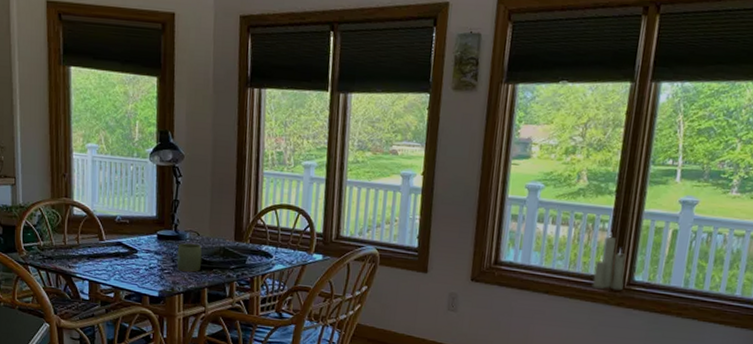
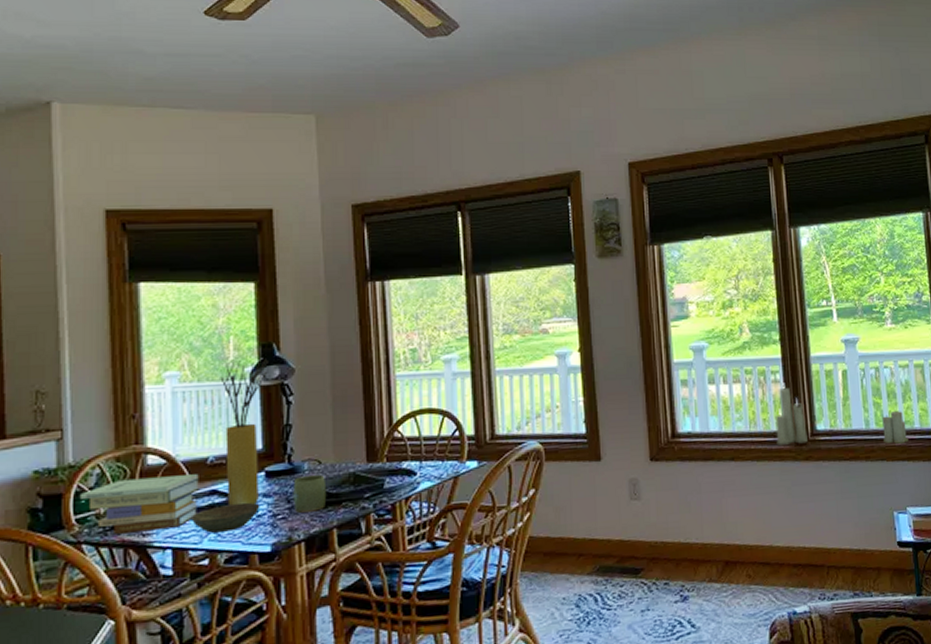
books: none [26,222,110,266] -> present [79,474,201,534]
bowl: none [102,255,152,276] -> present [190,502,260,533]
vase: none [127,138,164,259] -> present [220,353,268,507]
candle: none [698,275,727,308] -> present [882,410,909,444]

